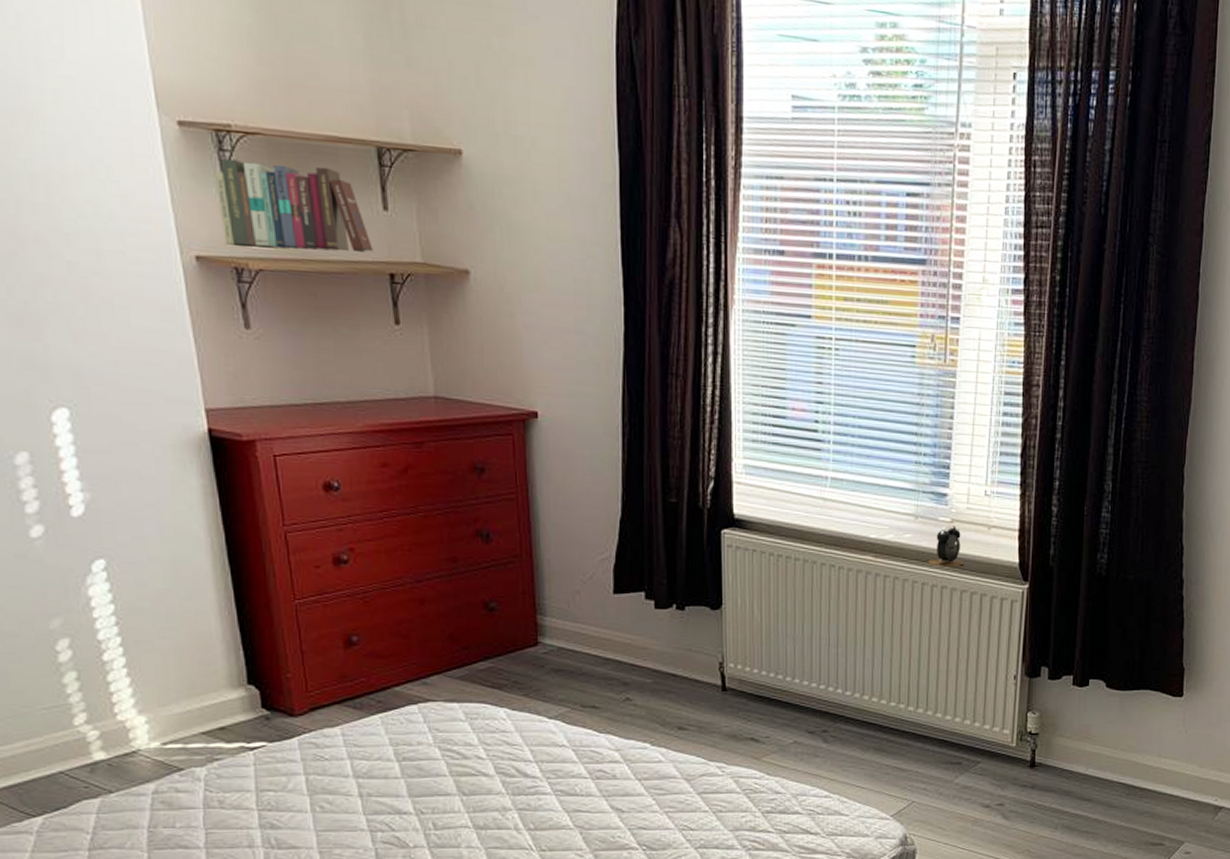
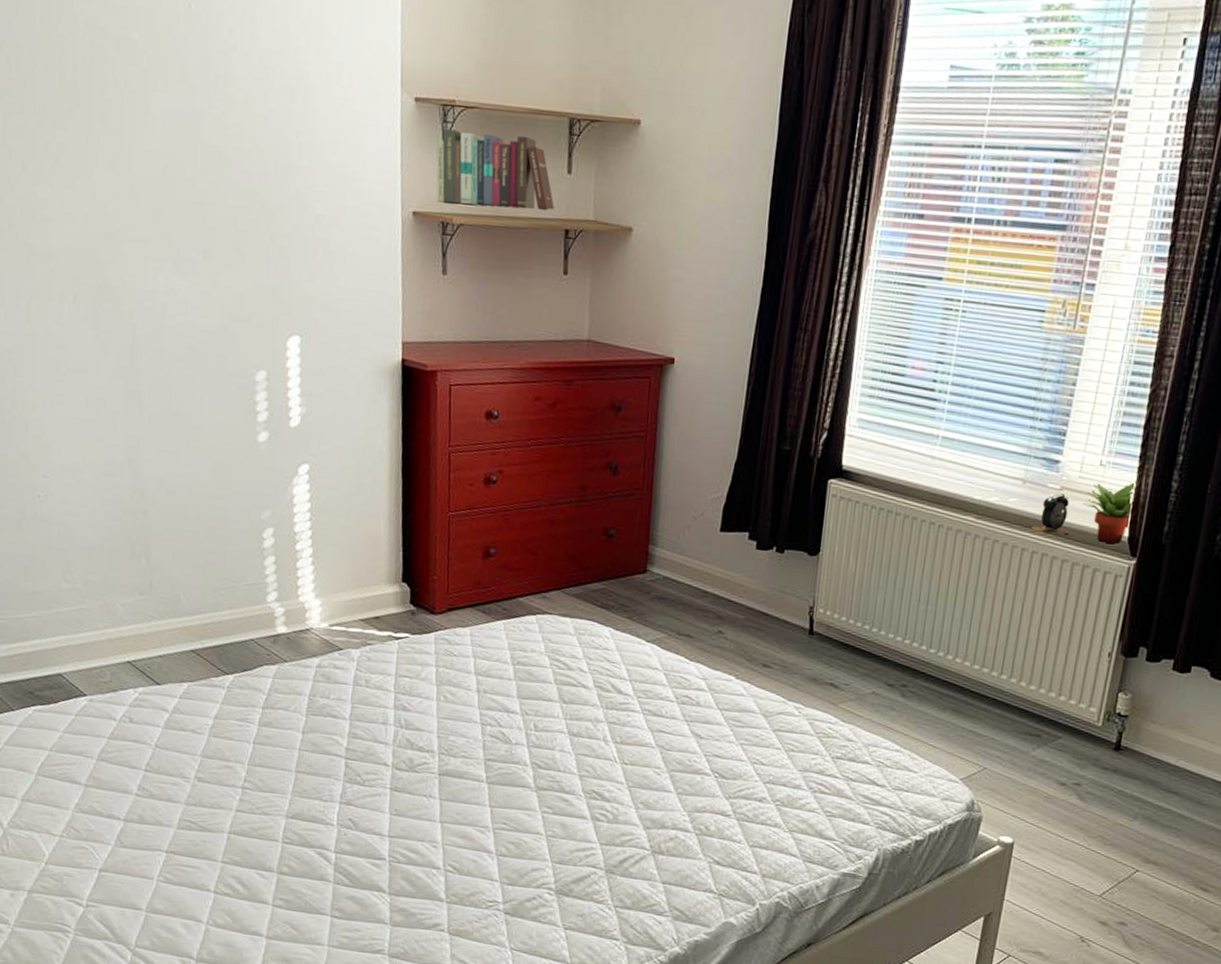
succulent plant: none [973,511,1021,571] -> present [1082,483,1137,545]

